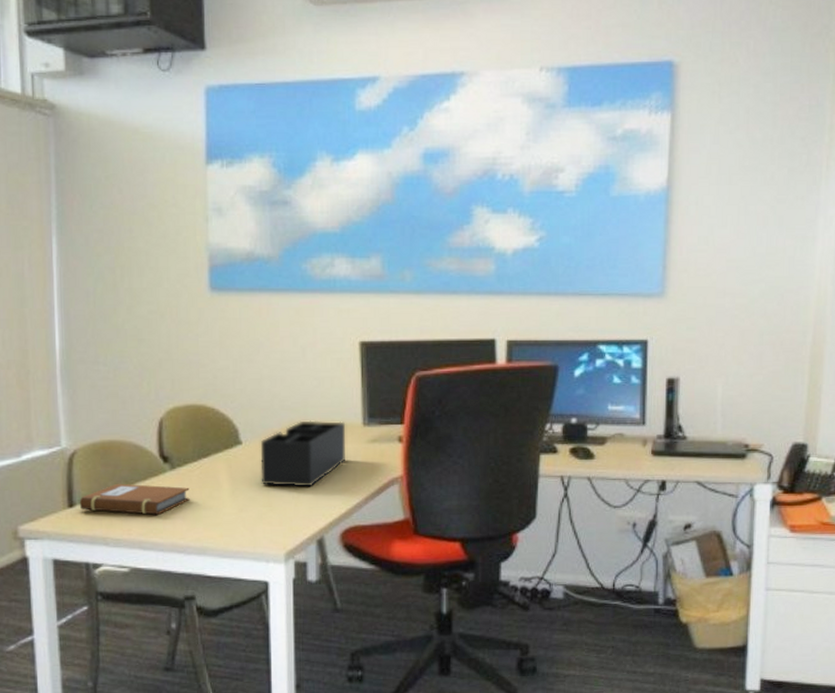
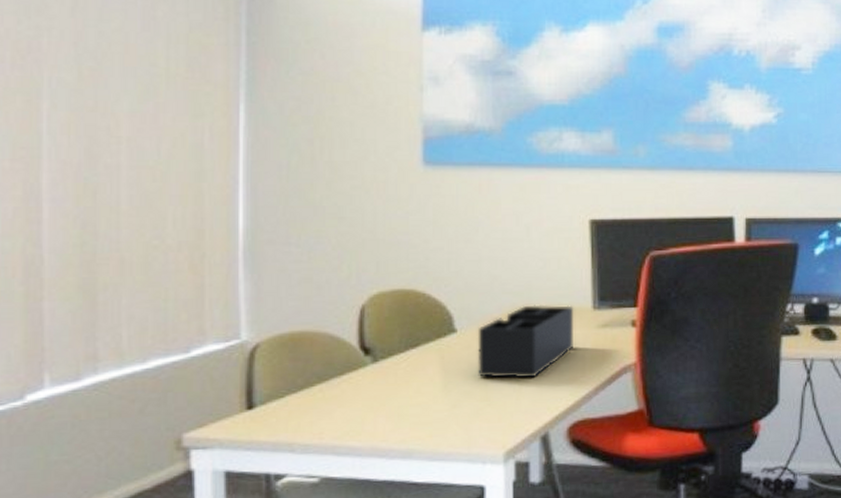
notebook: present [79,483,190,515] -> none [260,379,394,415]

